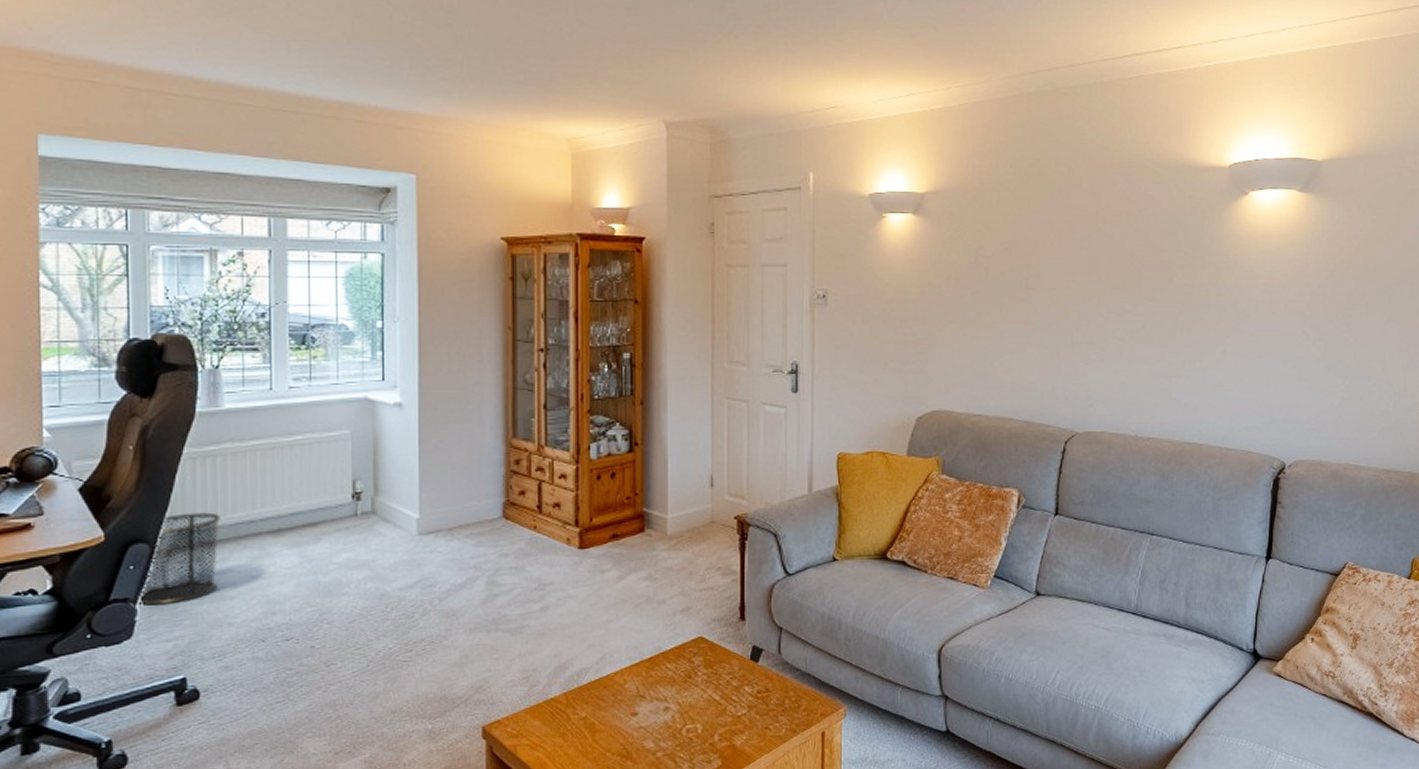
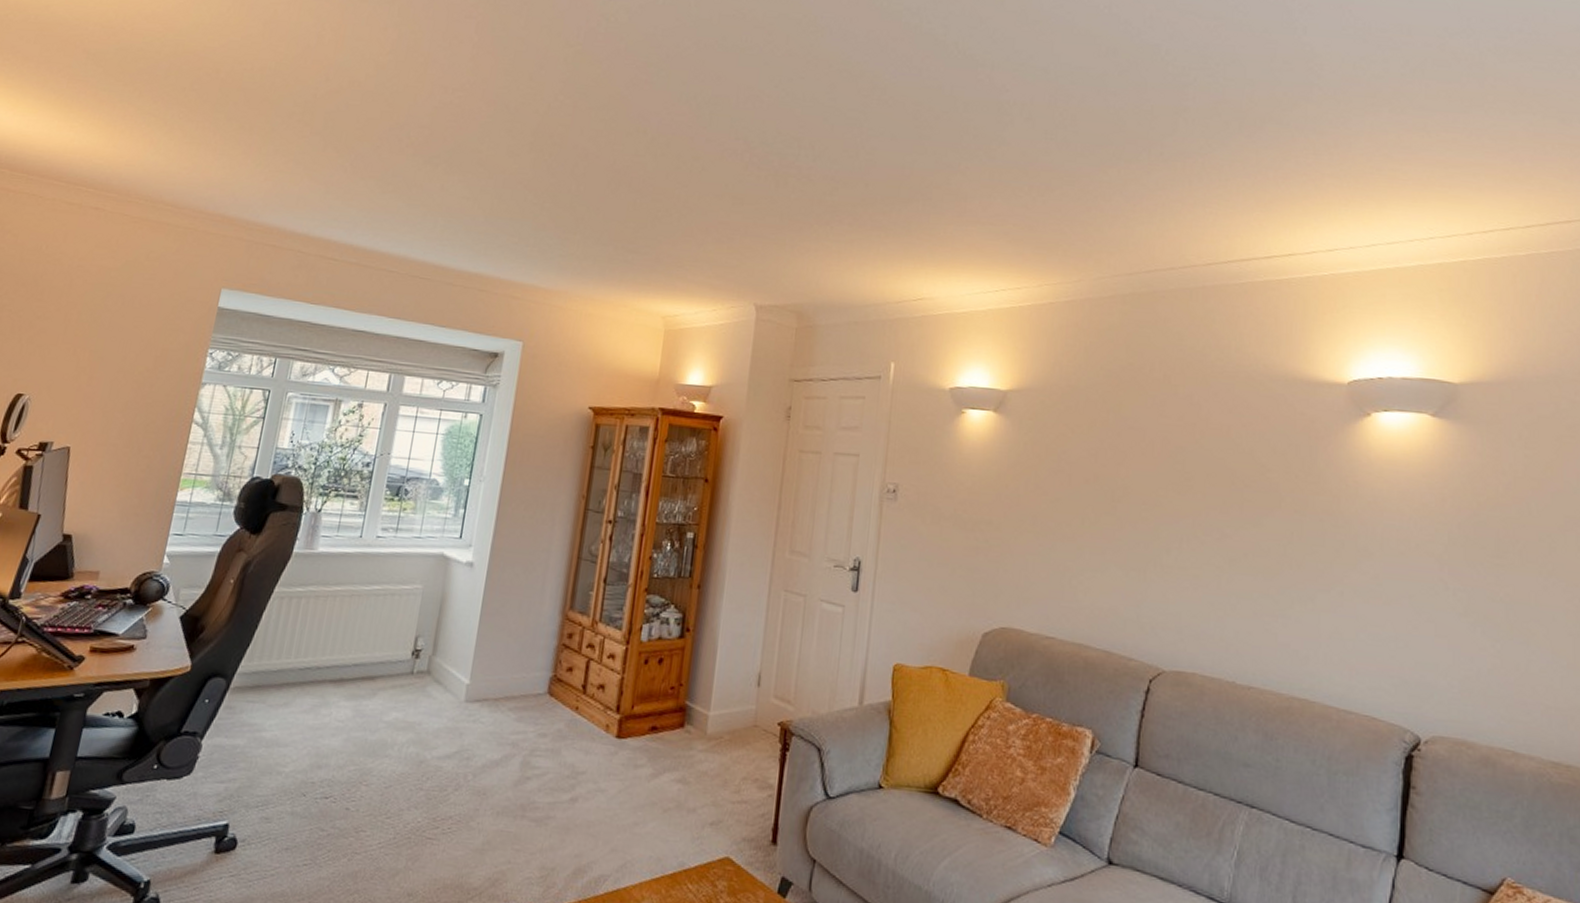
waste bin: present [137,512,220,606] -> none [205,652,293,744]

